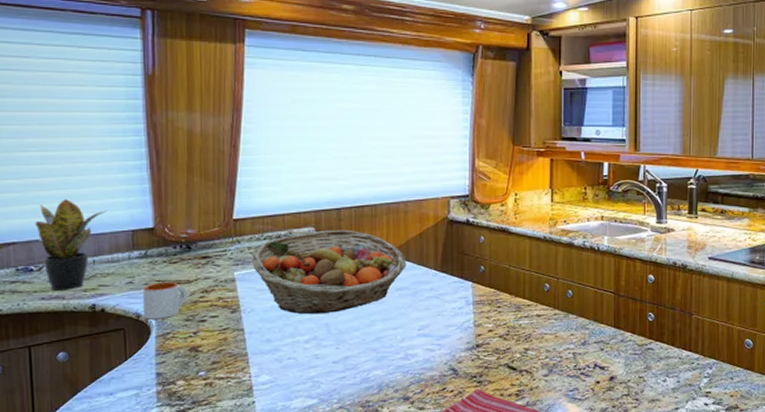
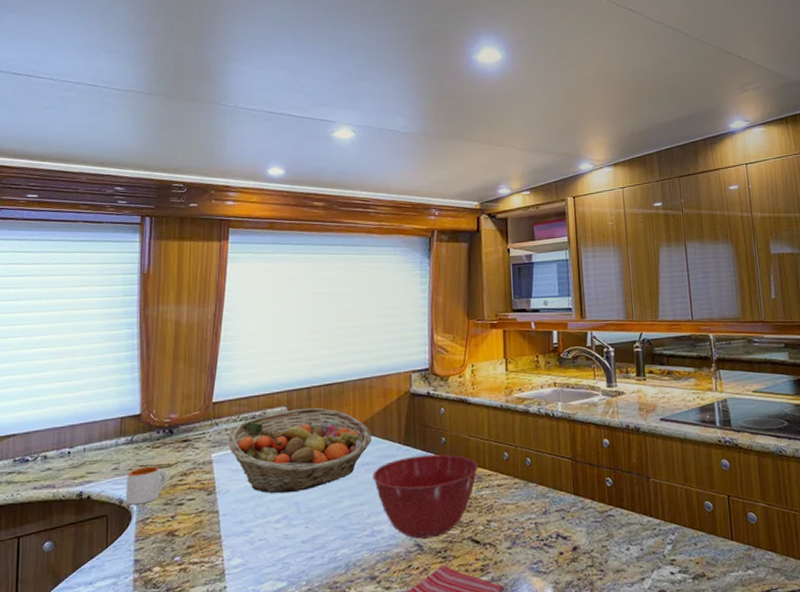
potted plant: present [34,199,107,290] -> none [34,391,100,480]
mixing bowl: none [407,282,517,364] -> present [373,454,478,539]

